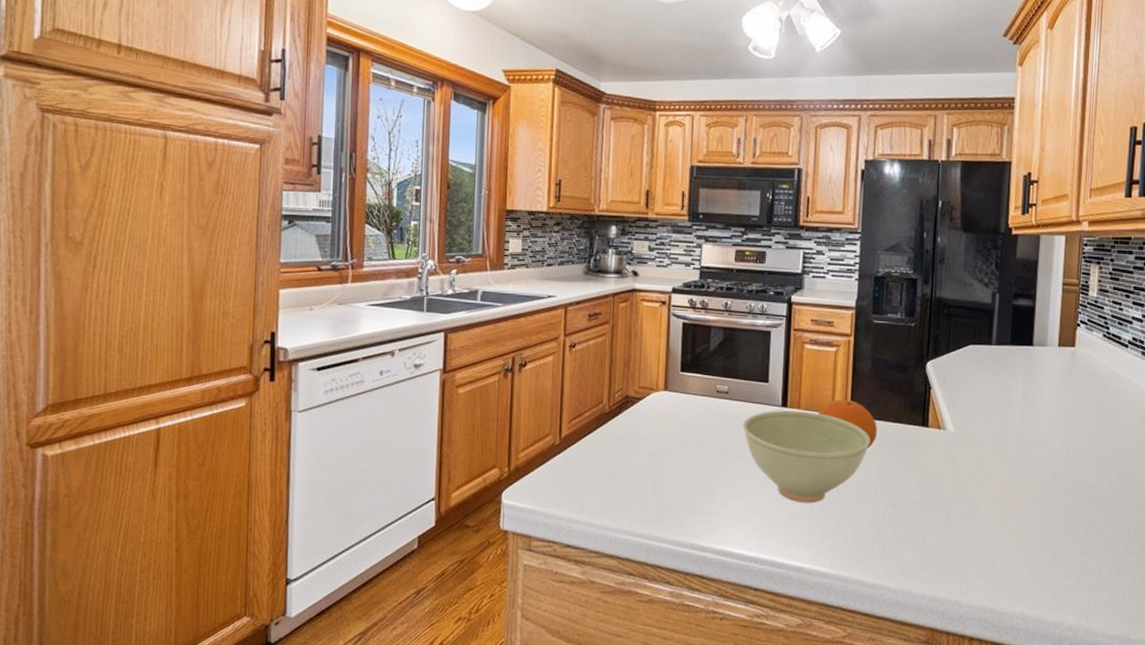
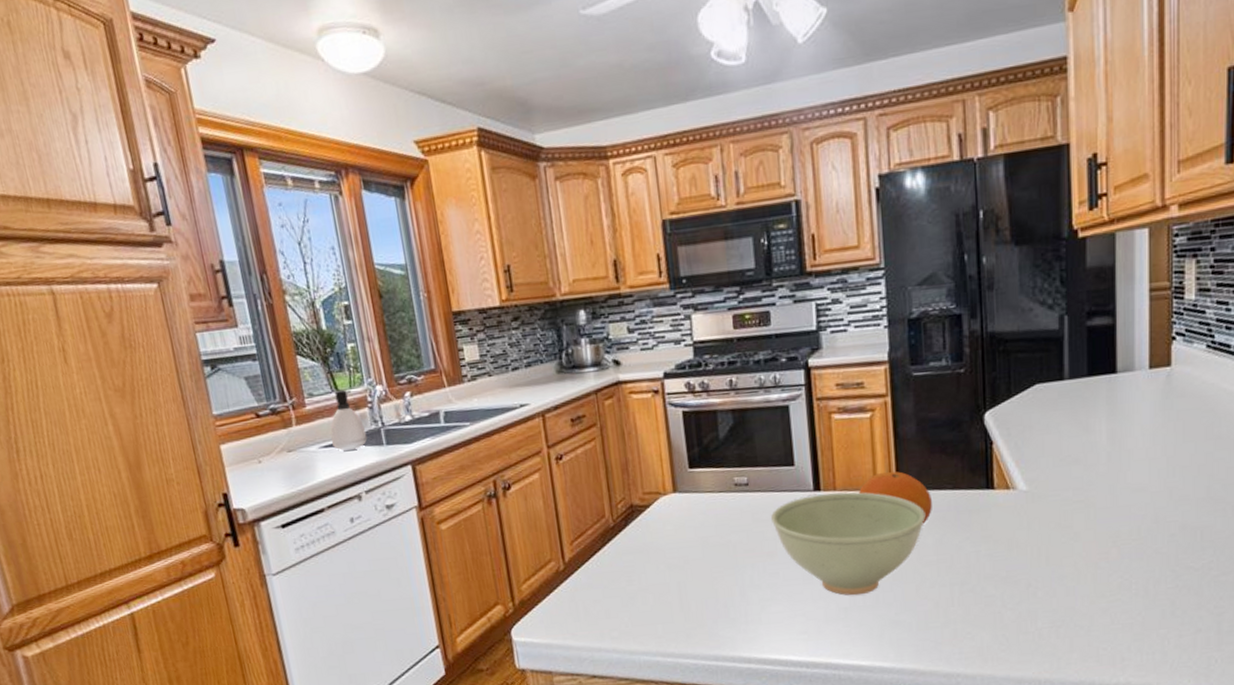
soap dispenser: none [379,258,411,311] -> present [330,389,368,451]

